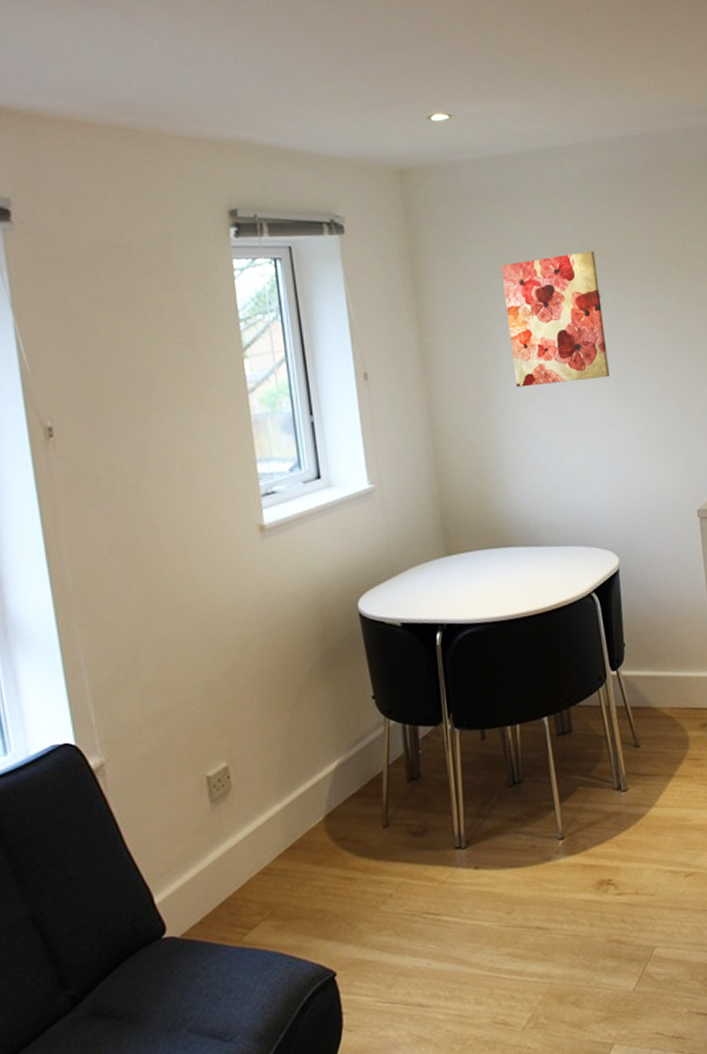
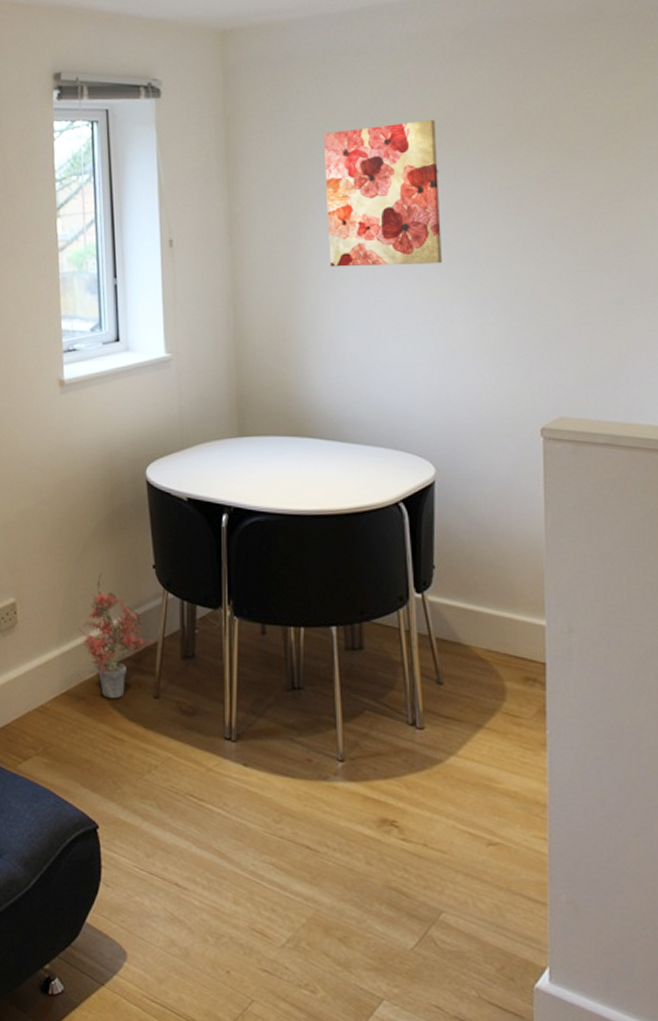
potted plant: none [299,714,380,841] -> present [78,572,155,699]

